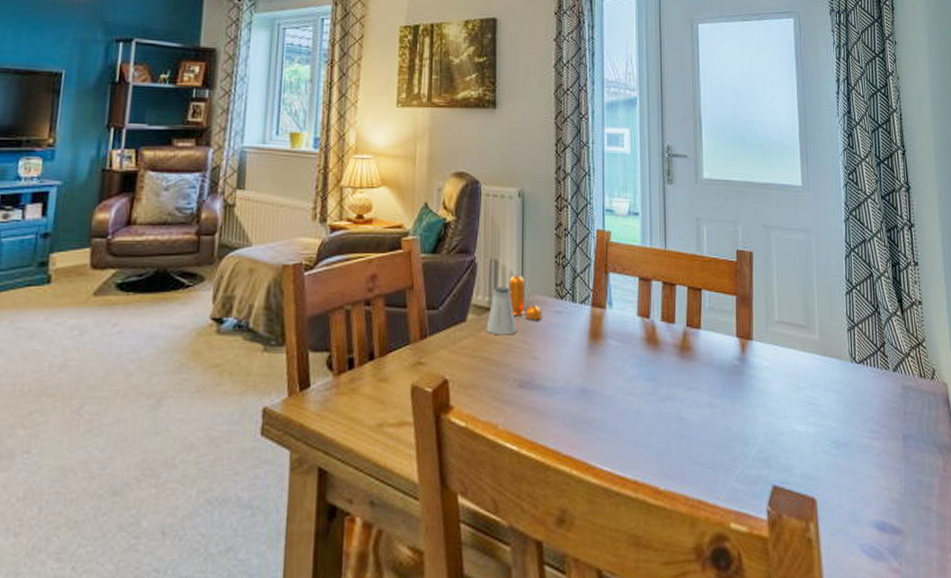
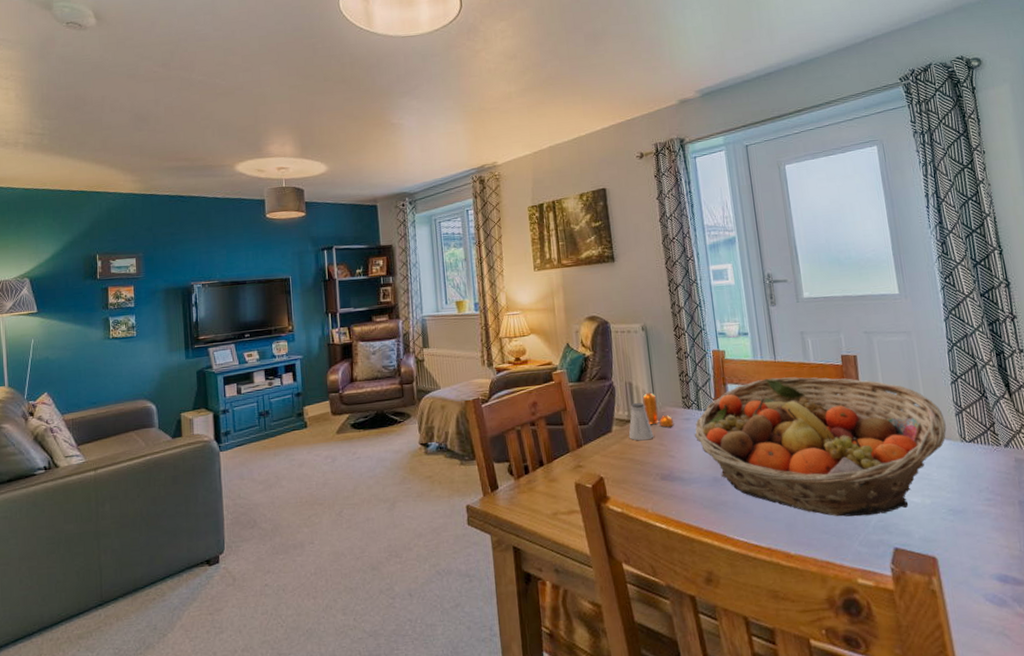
fruit basket: none [564,269,837,446] -> present [694,377,947,517]

